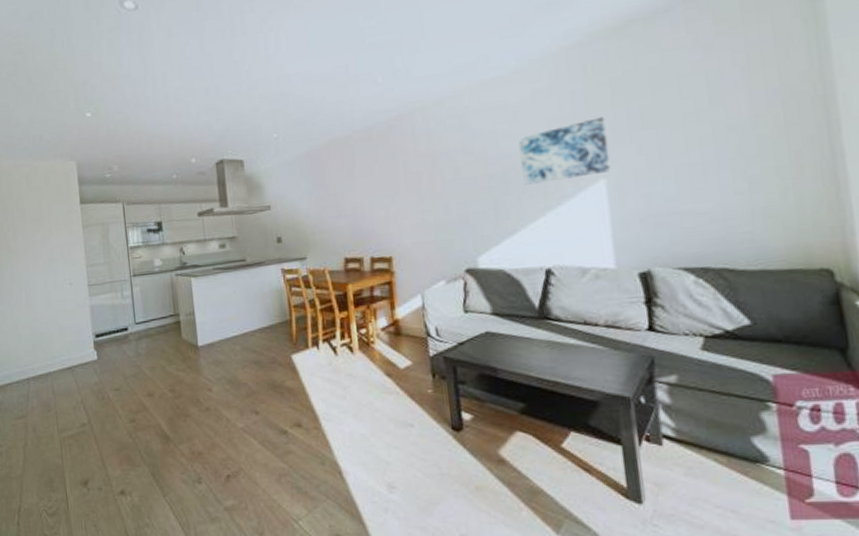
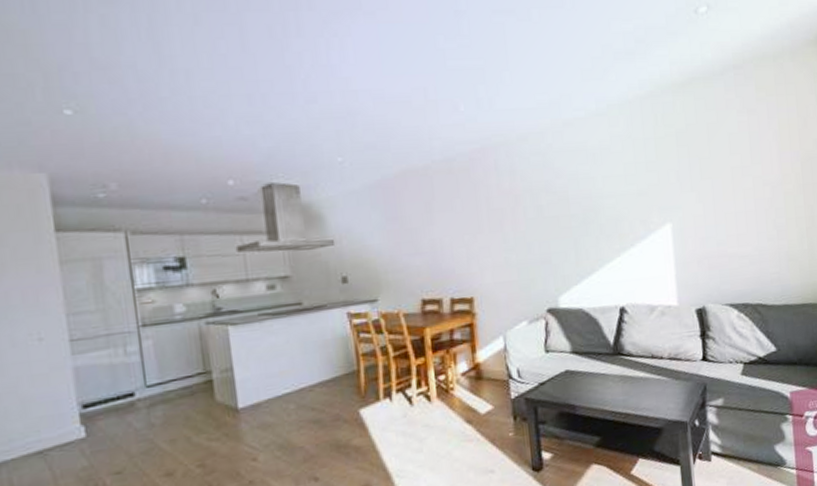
wall art: present [518,117,611,185] -> none [597,165,676,226]

